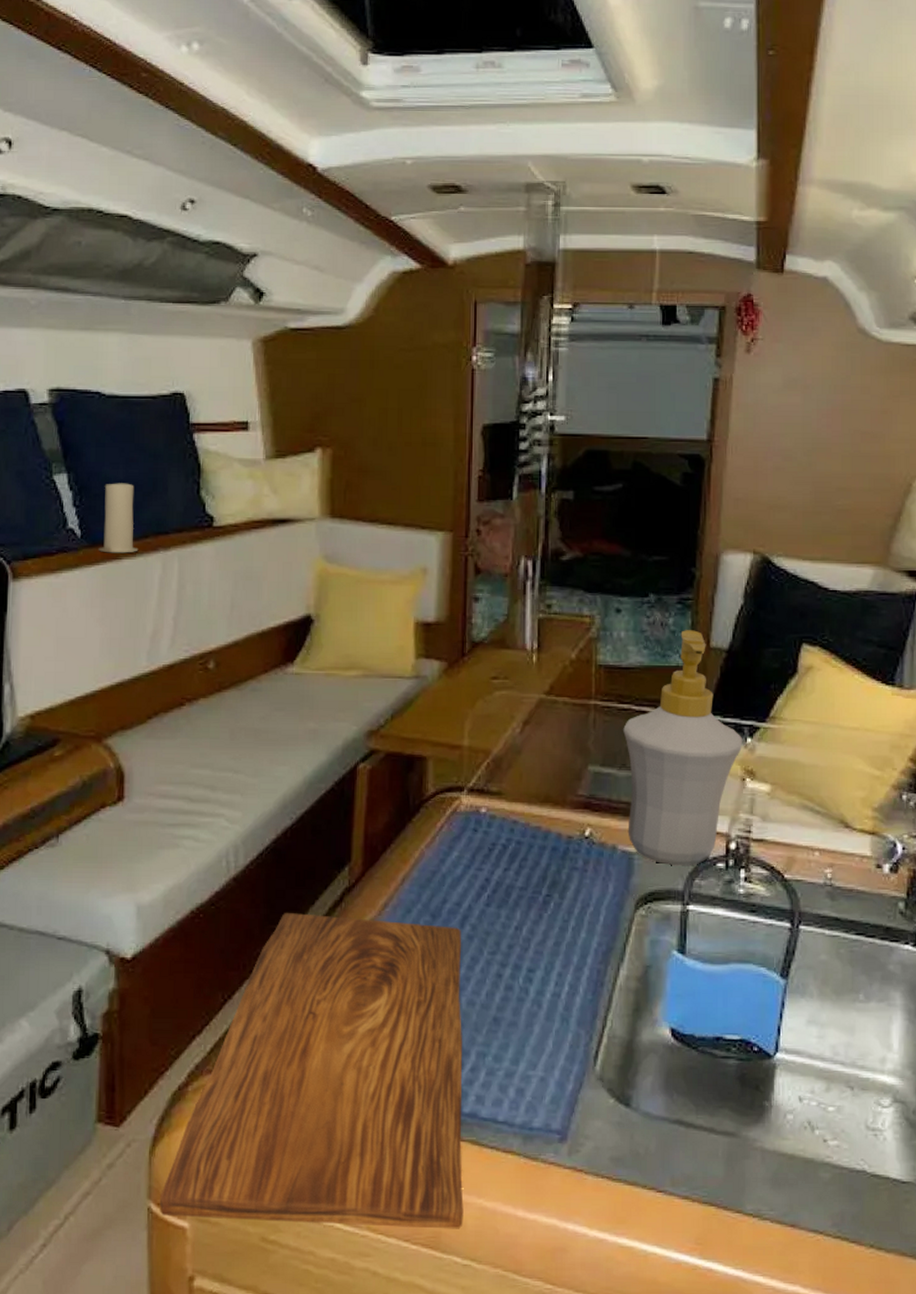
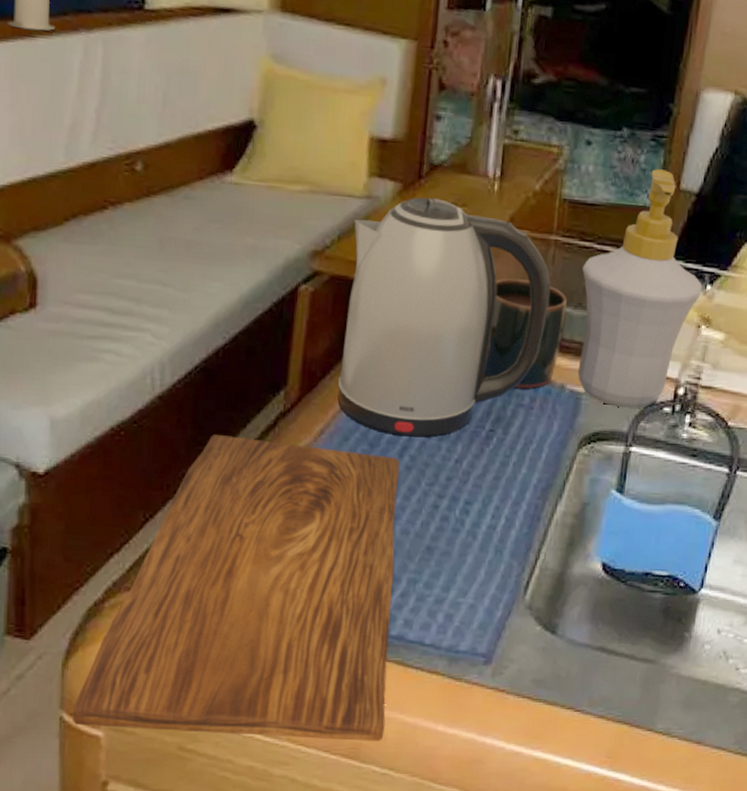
kettle: none [398,673,595,906] -> present [337,197,552,438]
mug: none [537,744,612,852] -> present [484,278,568,389]

